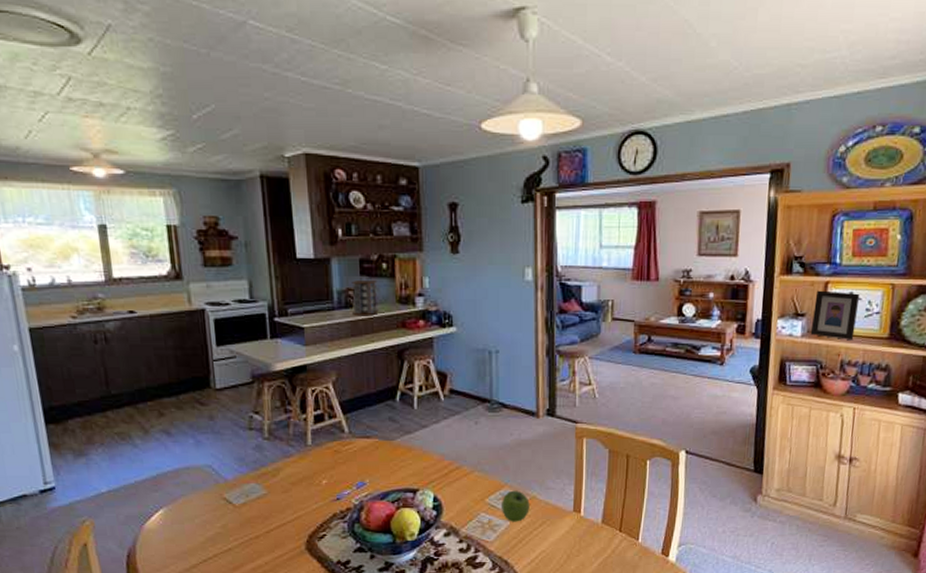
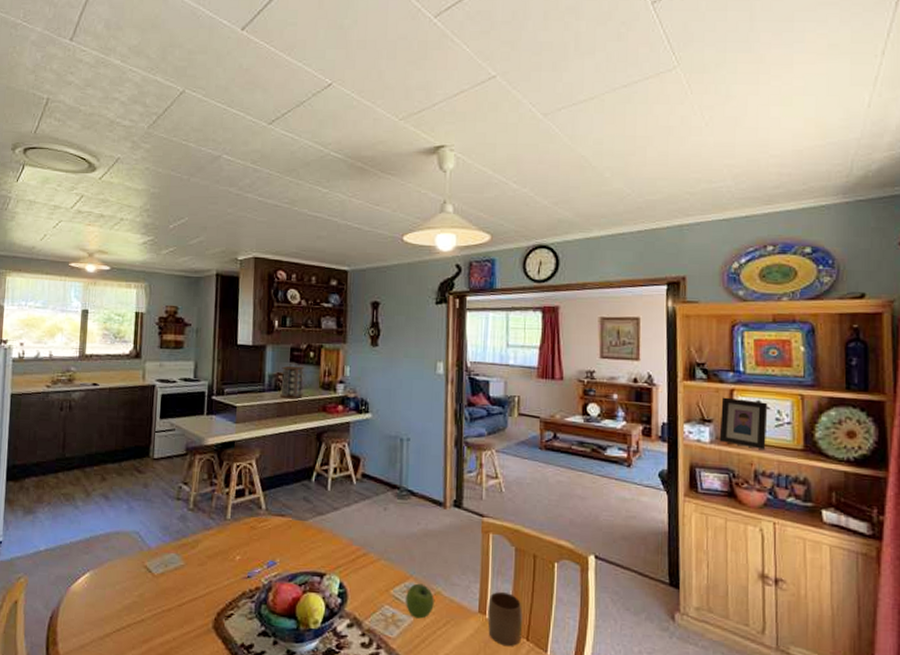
mug: none [582,490,616,538] -> present [487,591,523,646]

